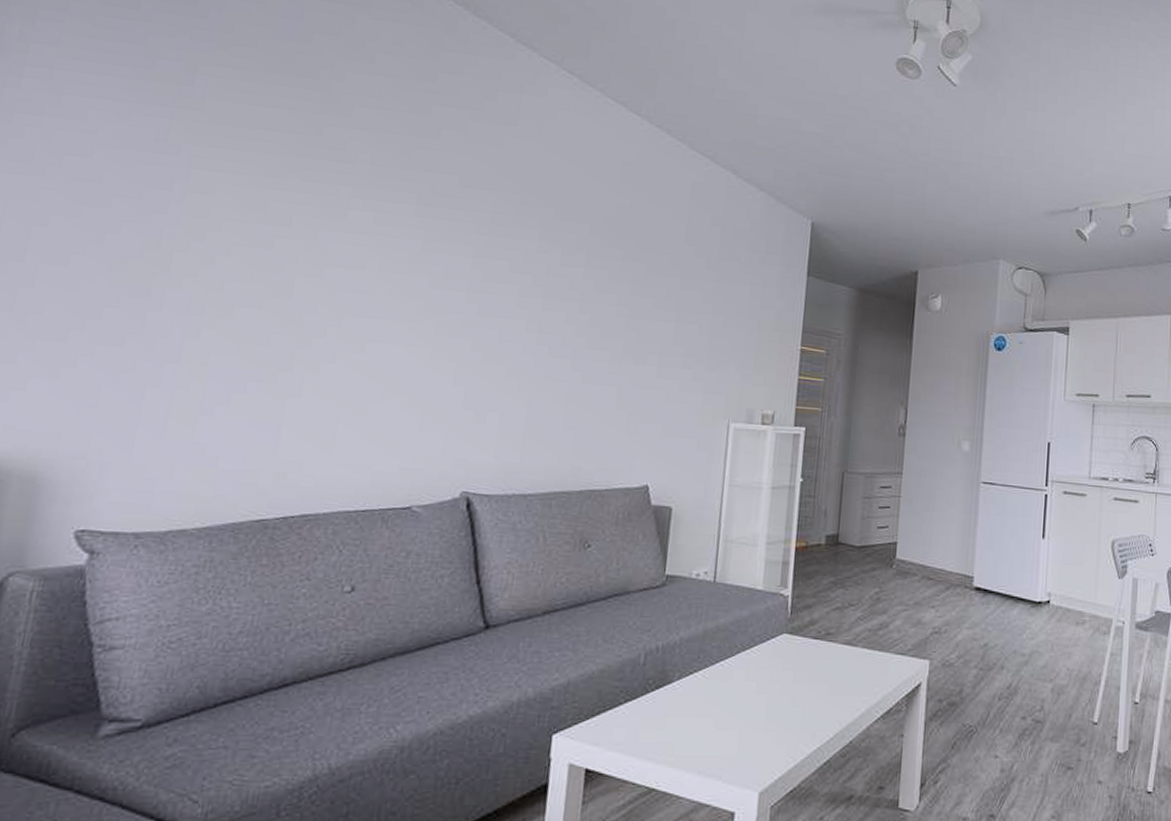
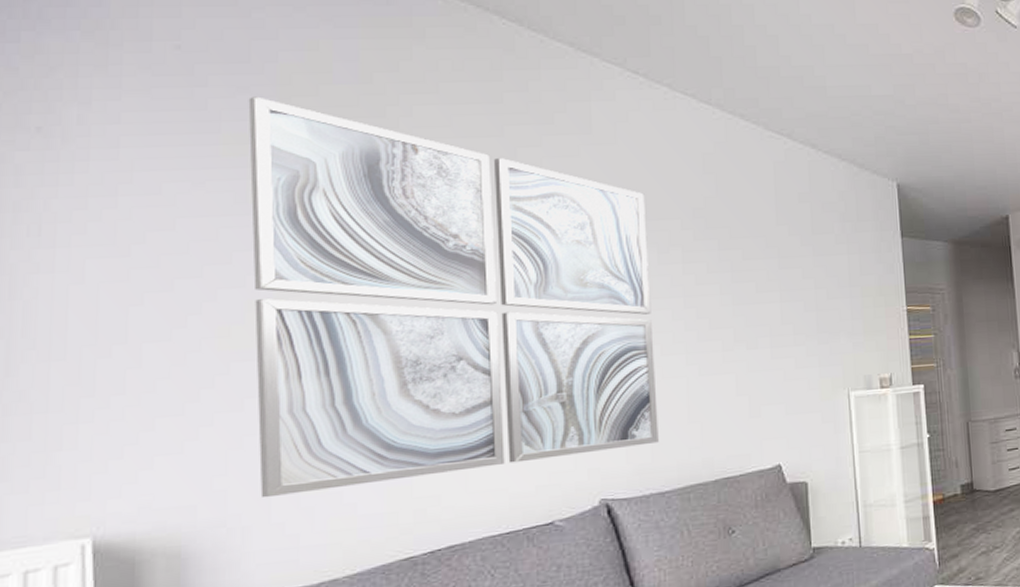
wall art: none [125,39,559,444] -> present [248,96,659,498]

